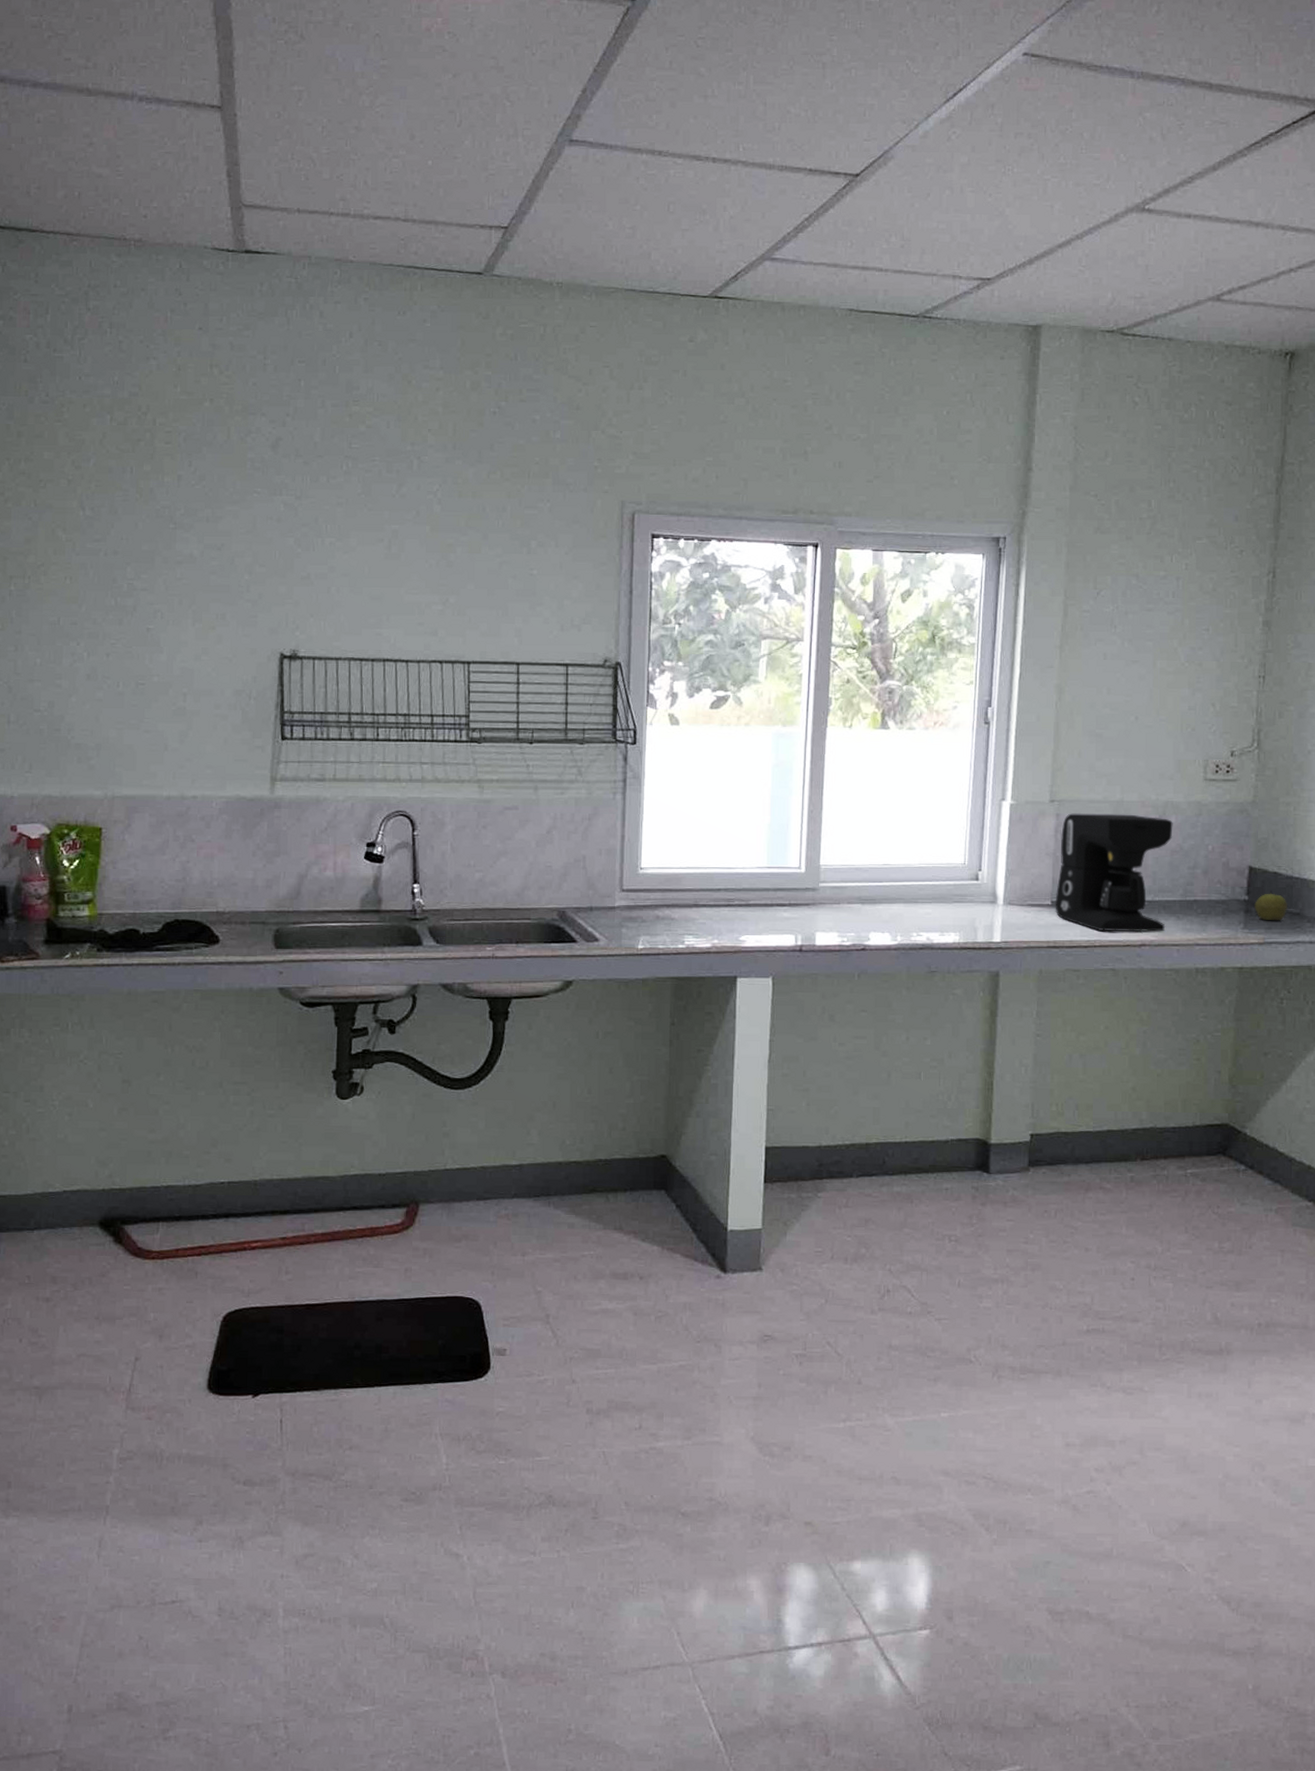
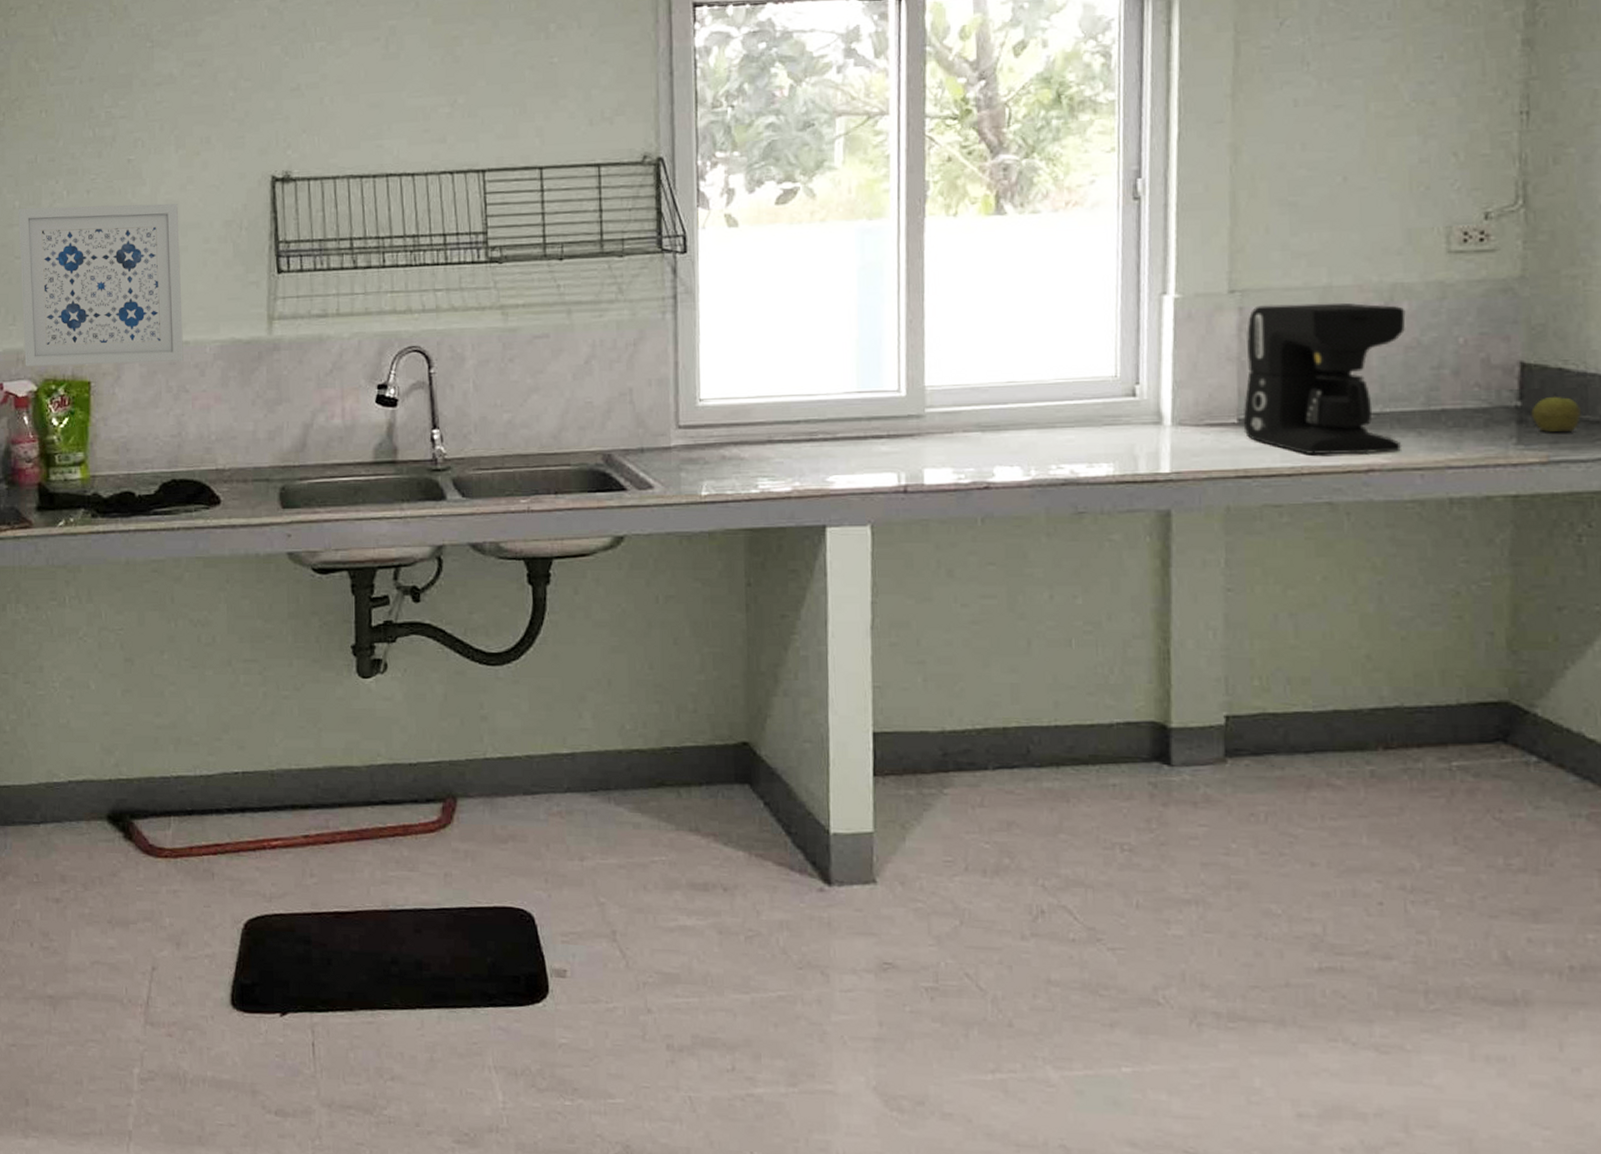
wall art: none [38,665,193,814] -> present [18,203,184,366]

